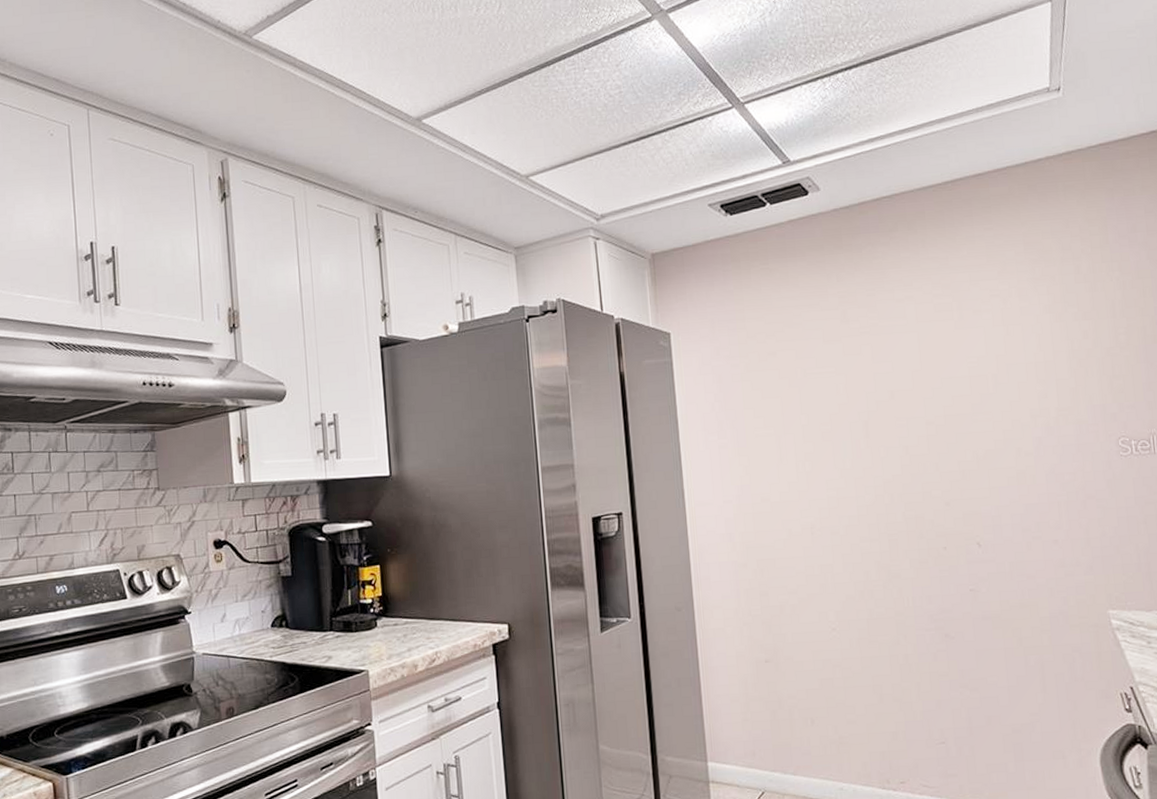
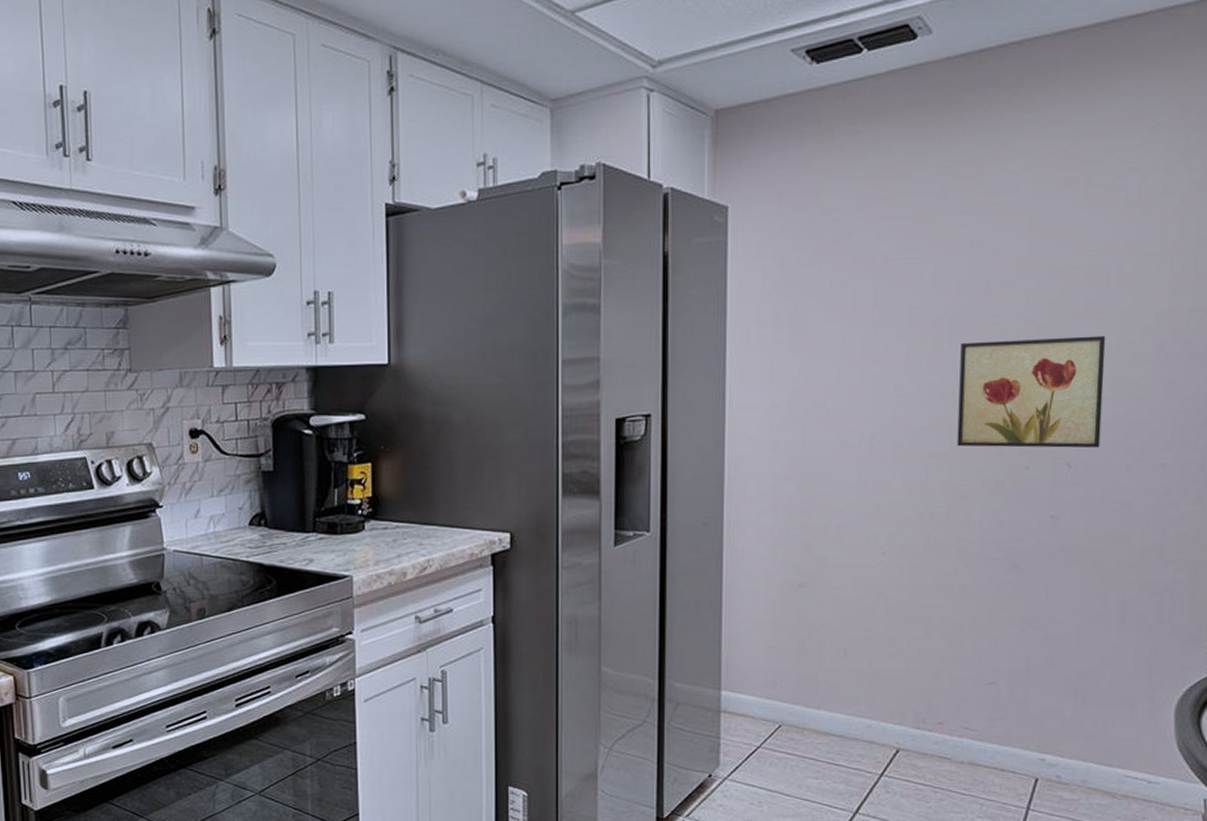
wall art: none [876,433,1002,532] -> present [957,335,1106,448]

